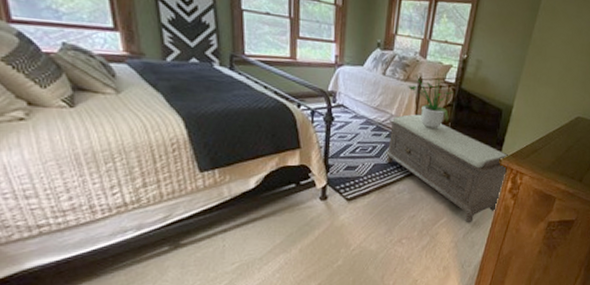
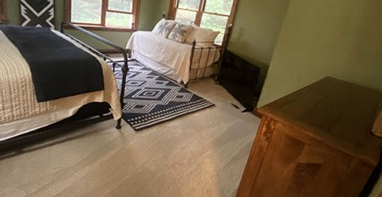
bench: present [384,114,510,223] -> none [164,68,266,158]
potted plant: present [408,68,453,128] -> none [185,33,220,80]

